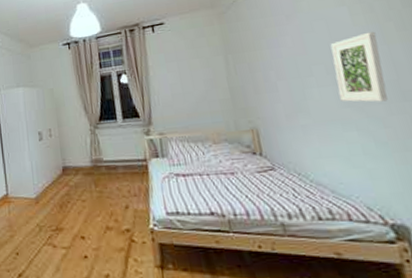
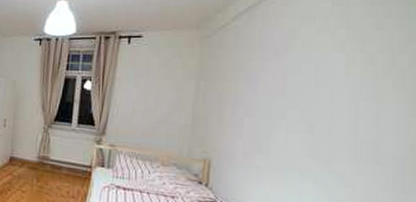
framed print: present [330,31,388,102] -> none [306,85,368,160]

